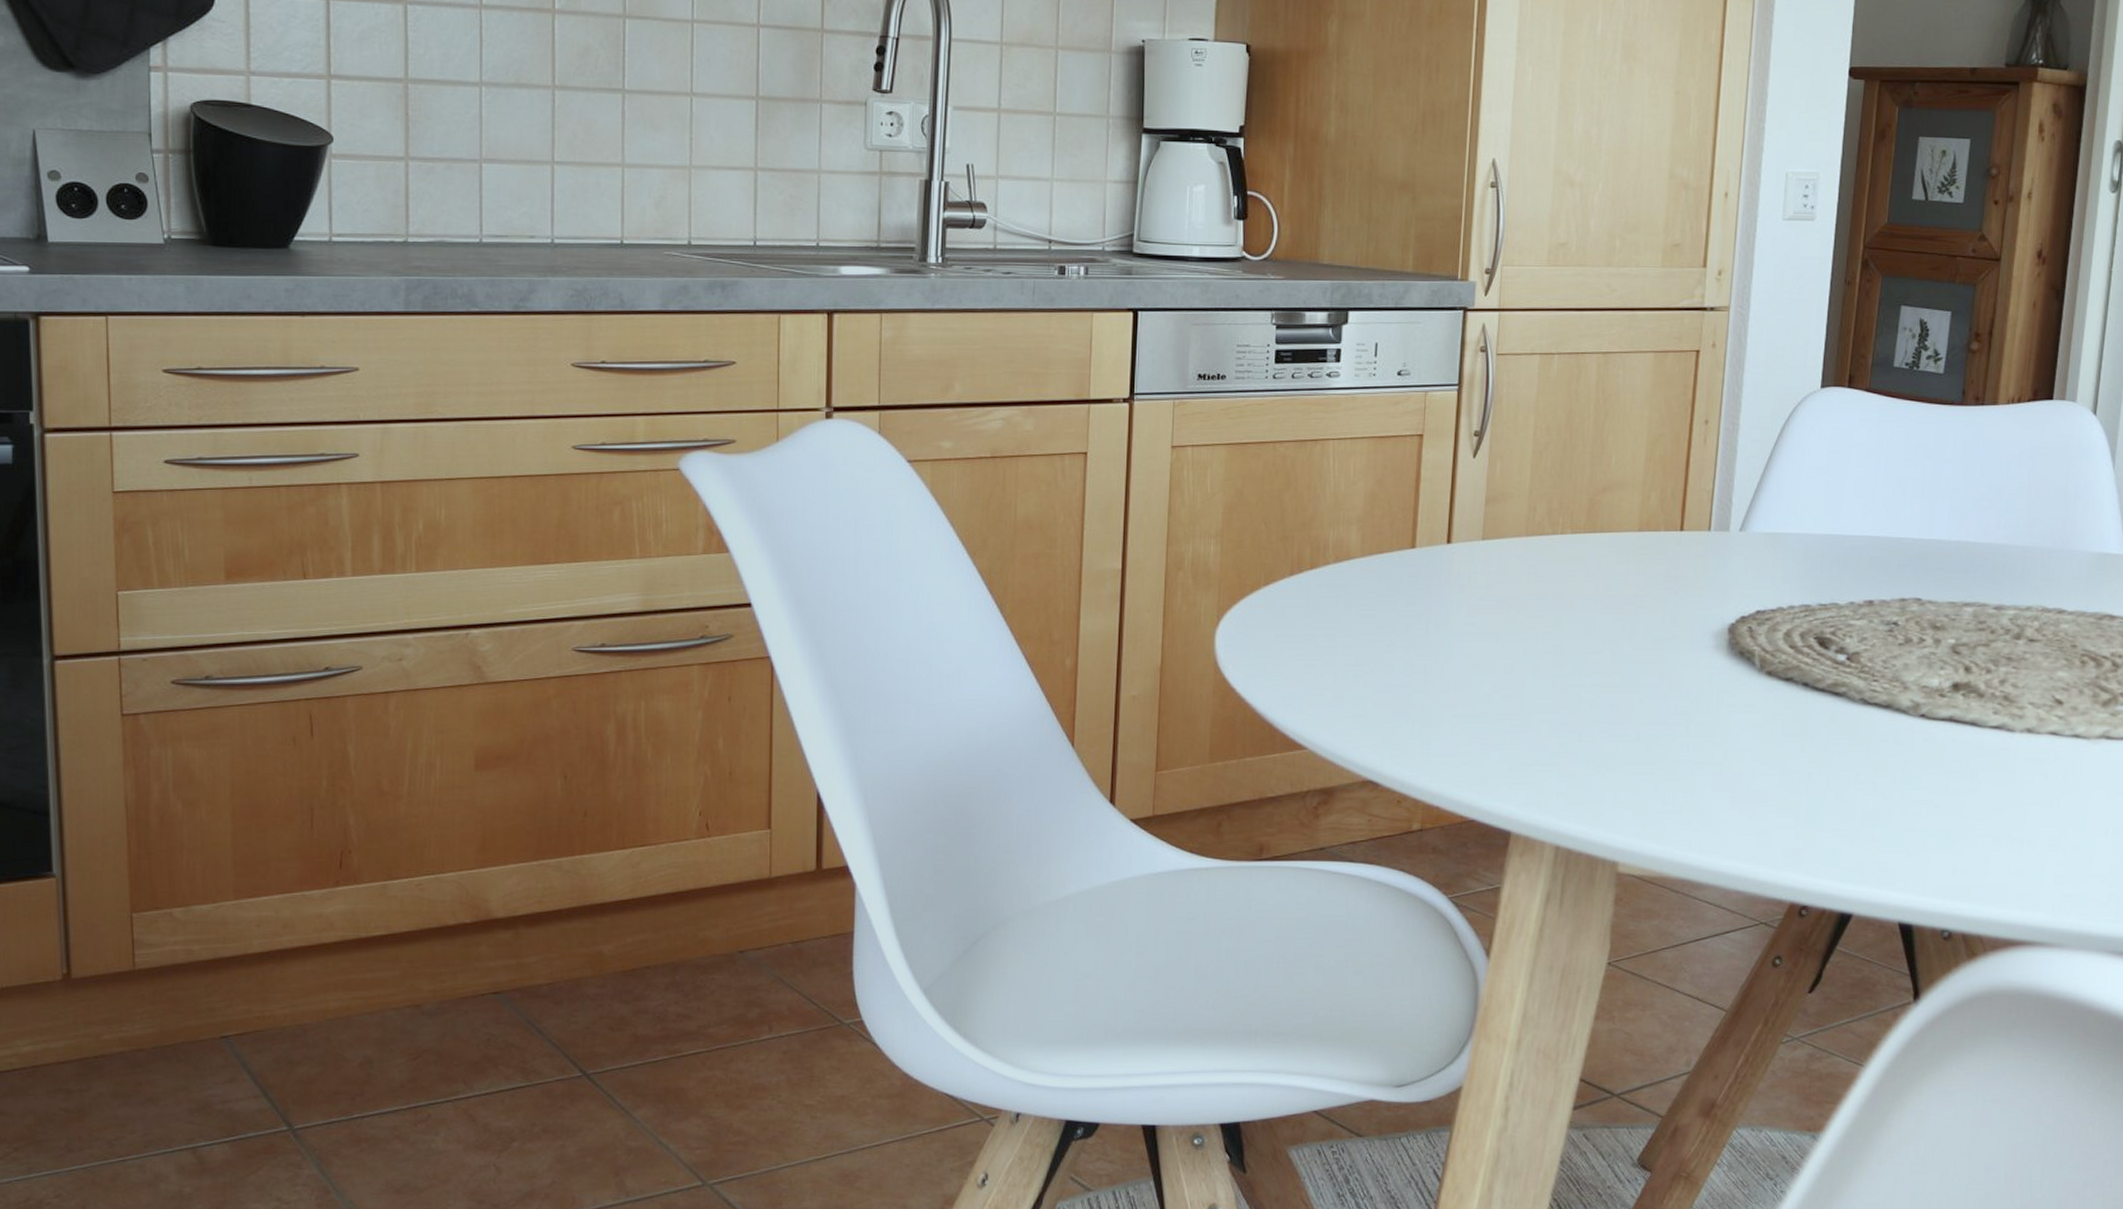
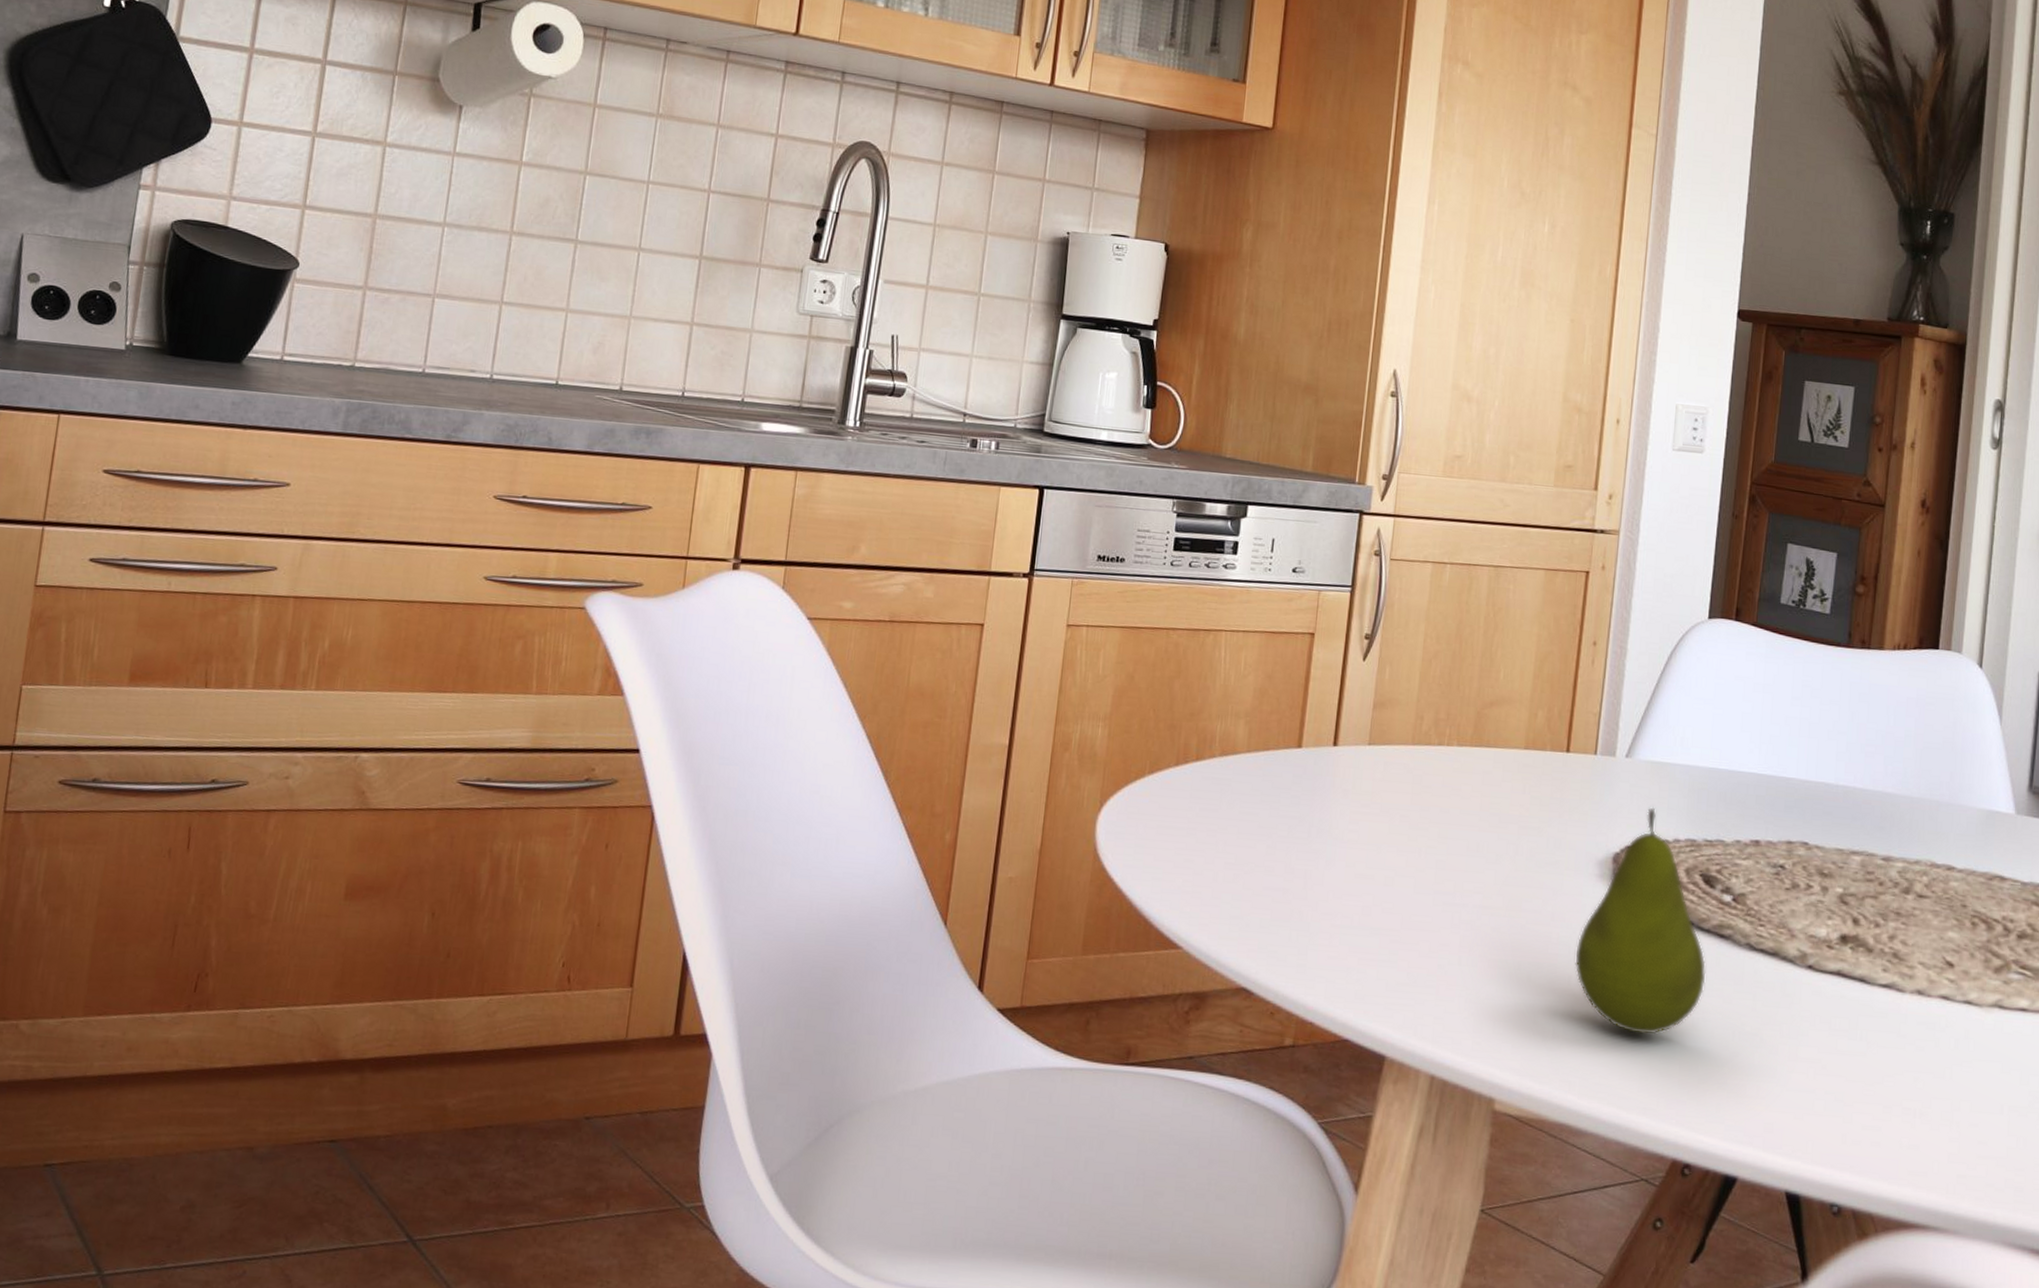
fruit: none [1693,577,1822,792] -> present [1575,807,1706,1035]

